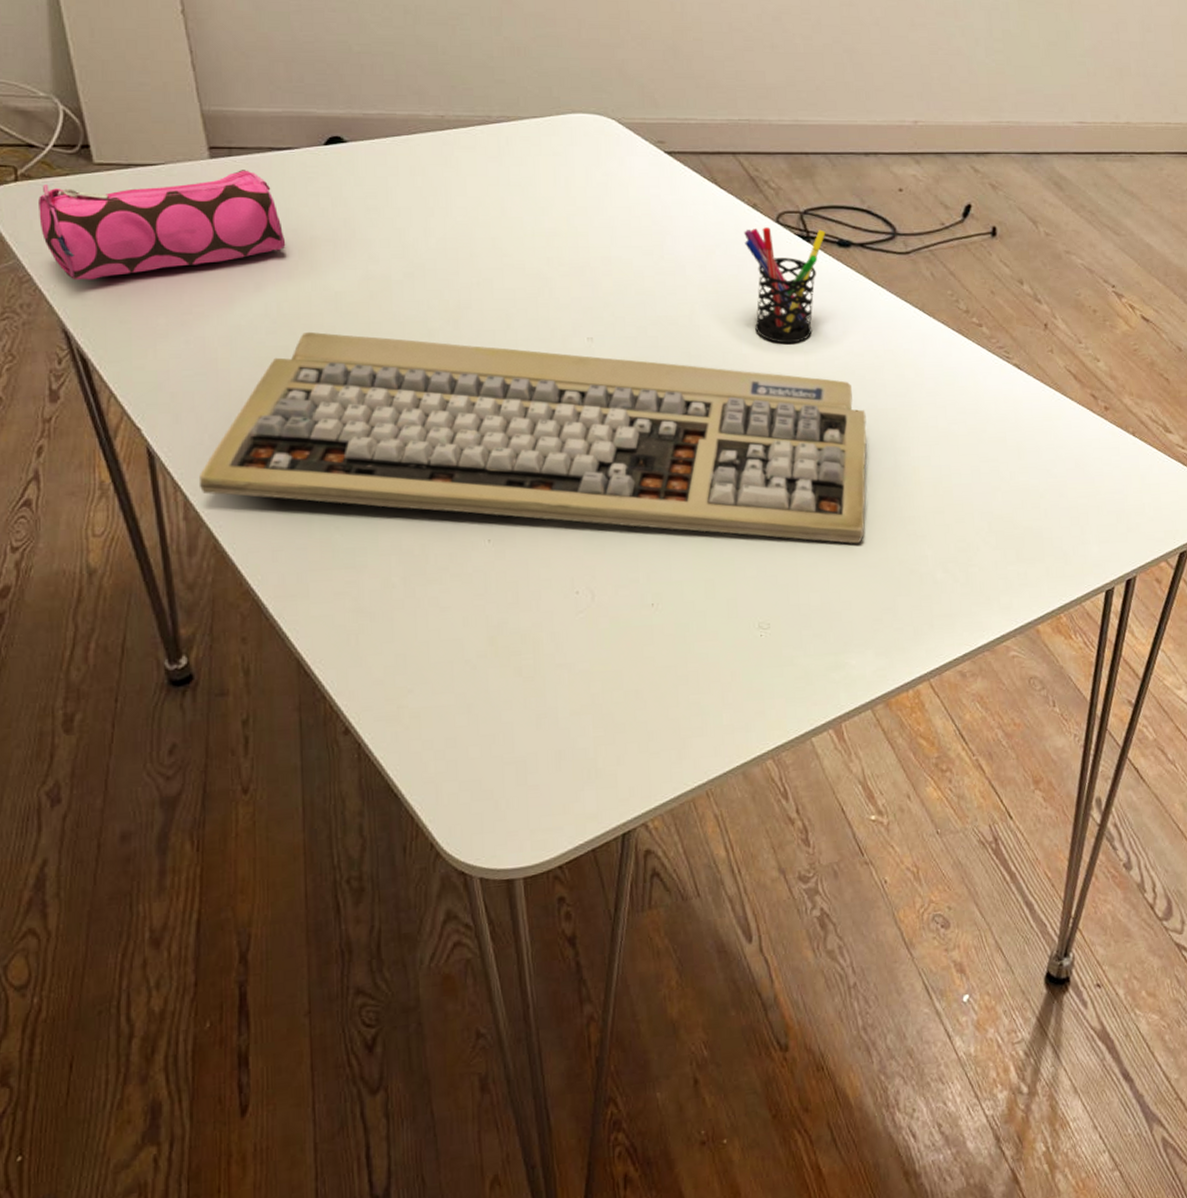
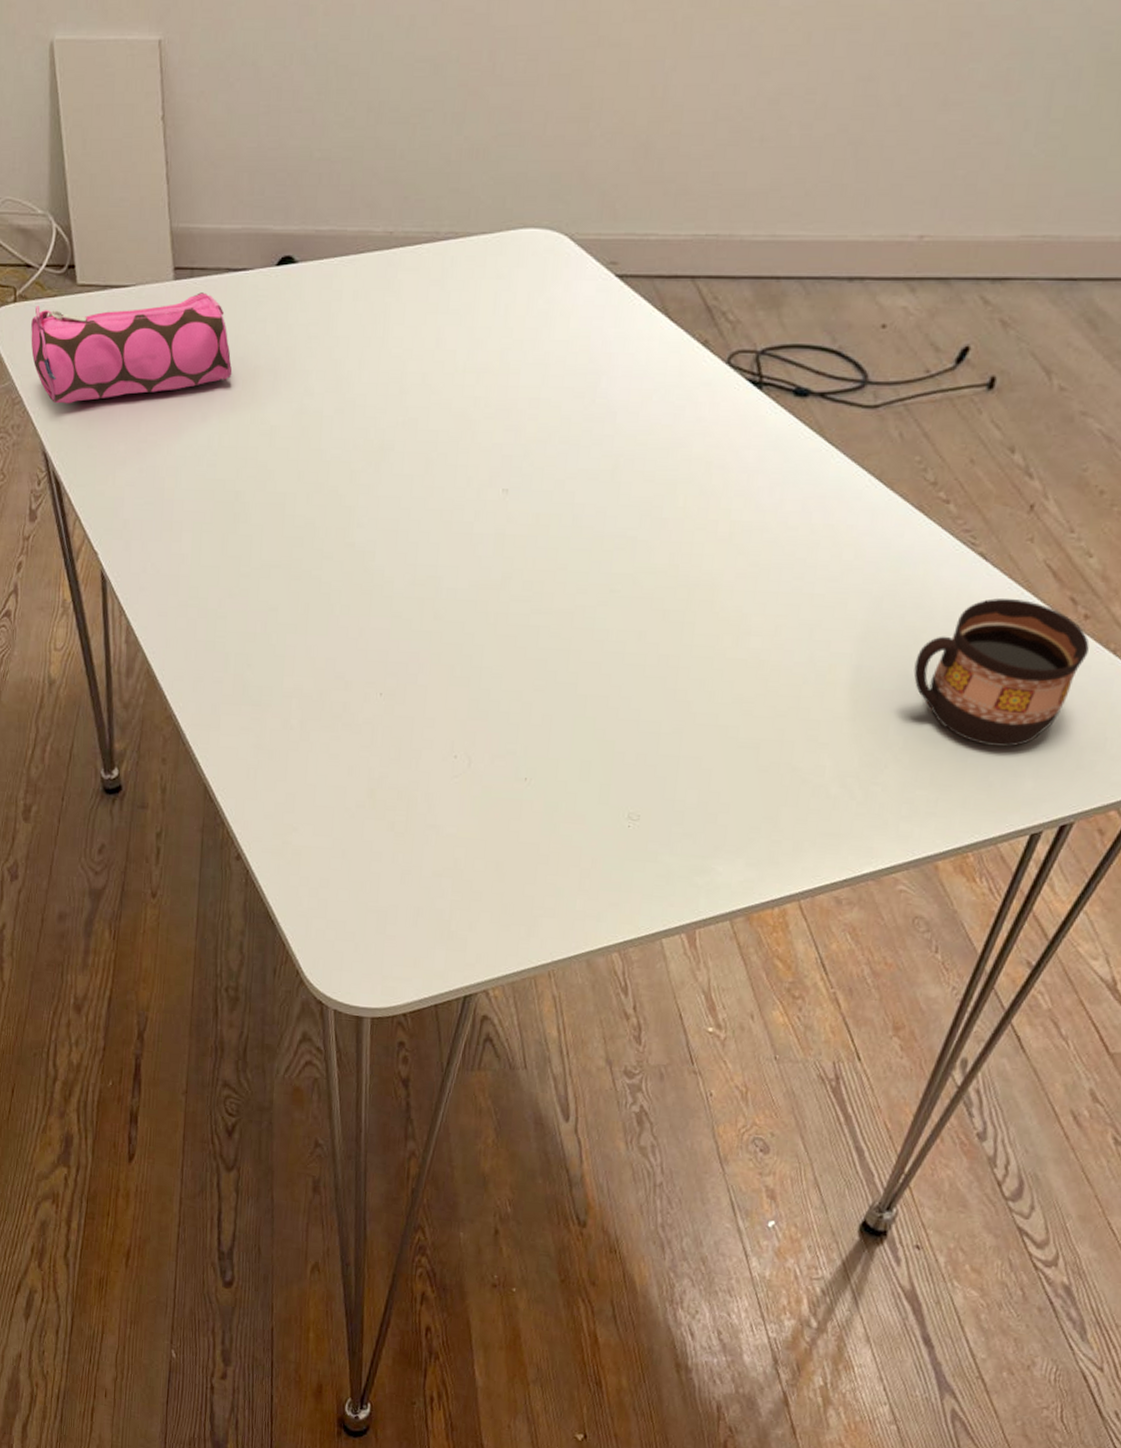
keyboard: present [198,331,867,544] -> none [139,466,788,743]
pen holder: present [744,227,826,344] -> none [681,369,783,510]
cup: none [983,399,1114,521] -> present [914,598,1089,747]

